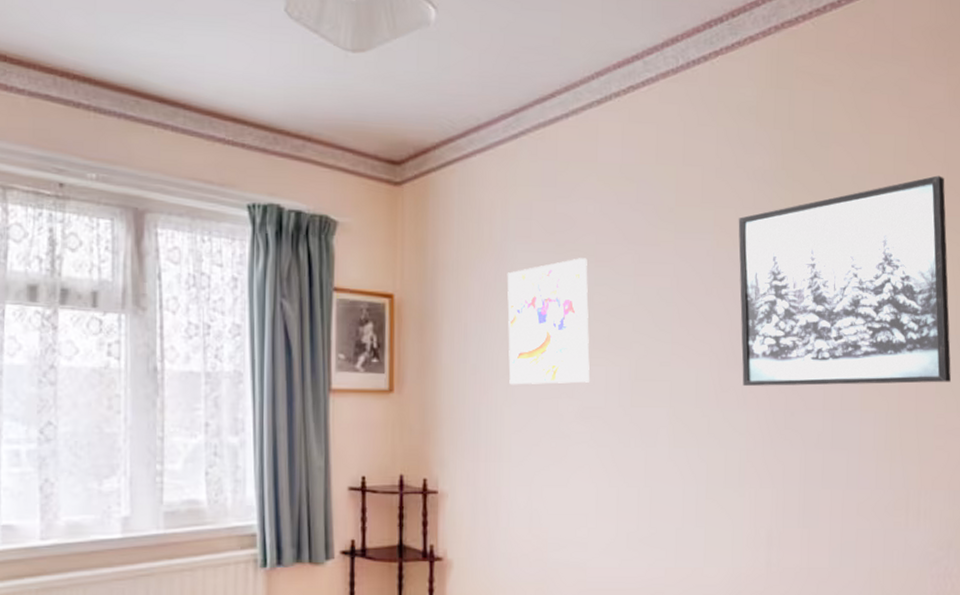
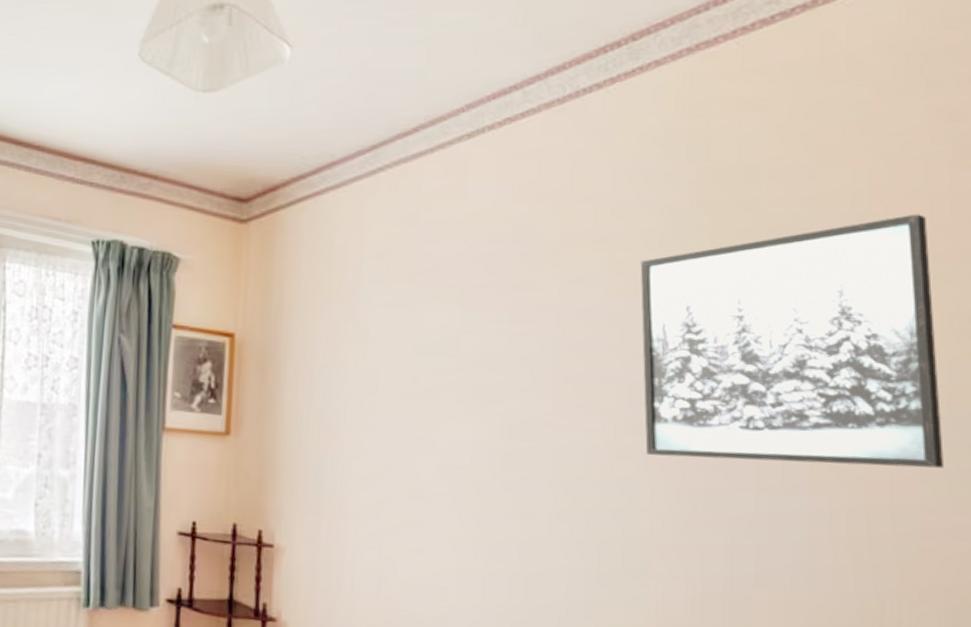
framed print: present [507,258,590,385] -> none [358,301,453,439]

